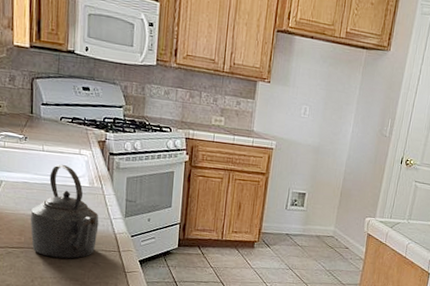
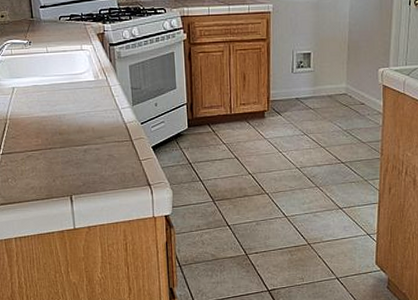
kettle: present [30,164,99,259] -> none [43,62,109,155]

